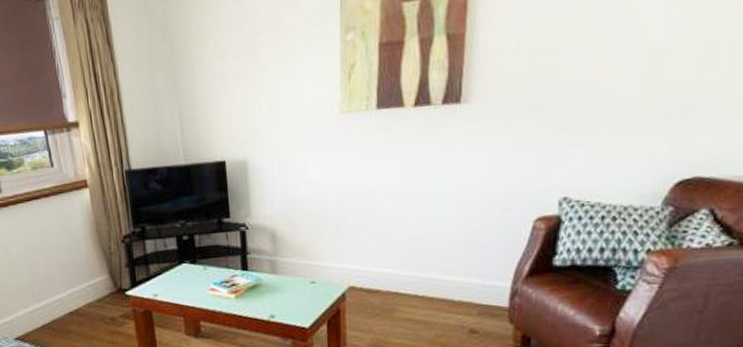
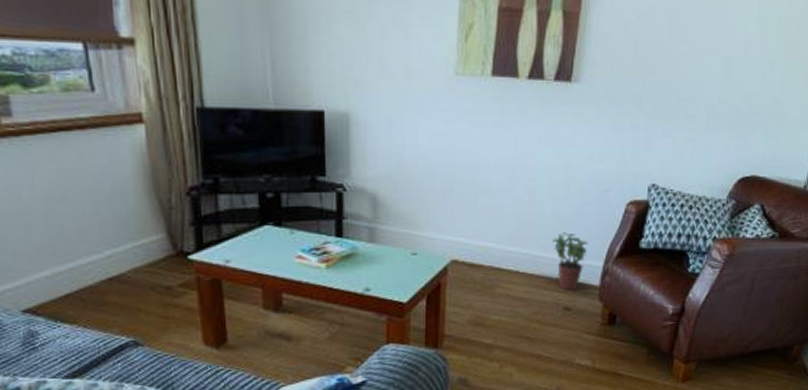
potted plant: none [452,254,493,313] -> present [553,232,589,291]

